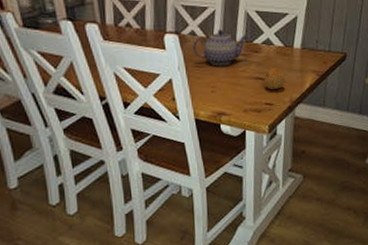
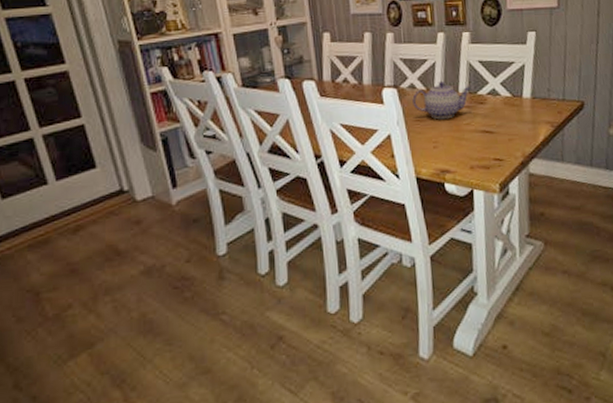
fruit: present [264,68,285,90] -> none [491,119,516,144]

